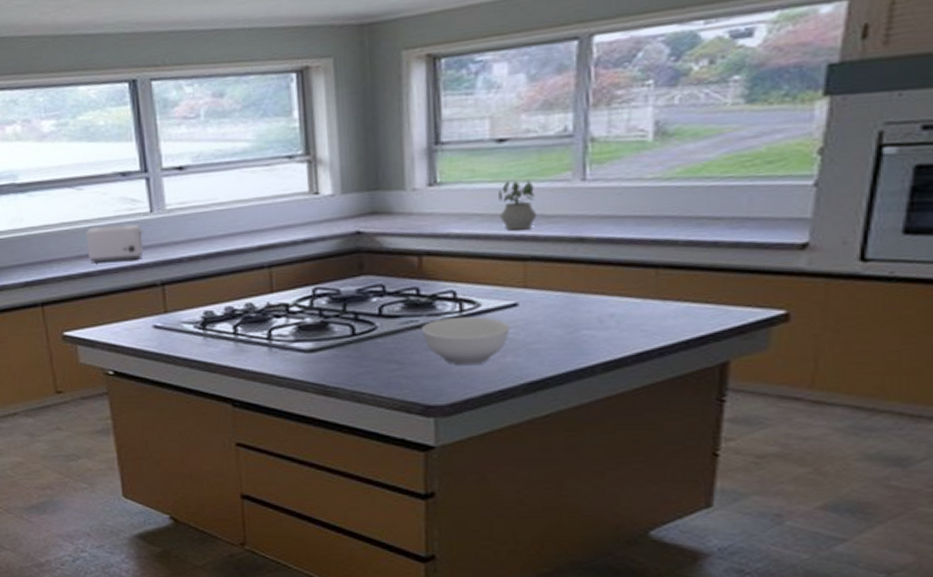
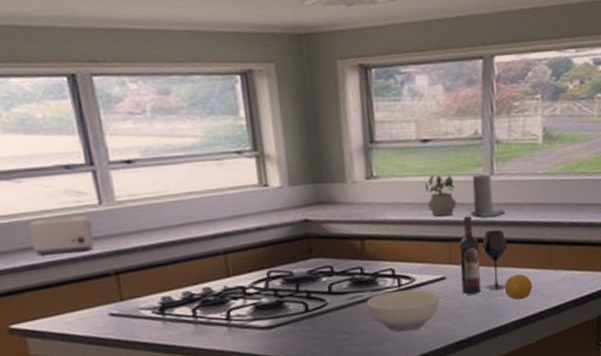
wine bottle: none [537,229,563,326] -> present [459,215,481,295]
paper towel: none [554,179,599,233] -> present [471,174,505,218]
wineglass: none [567,247,599,323] -> present [482,229,507,291]
fruit: none [594,303,631,336] -> present [505,273,533,300]

